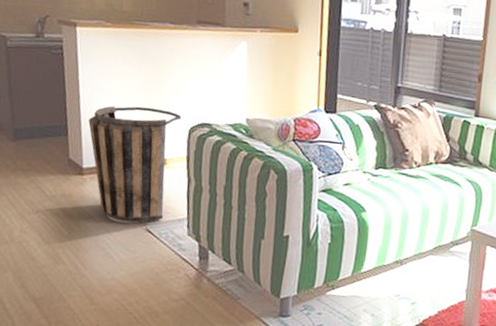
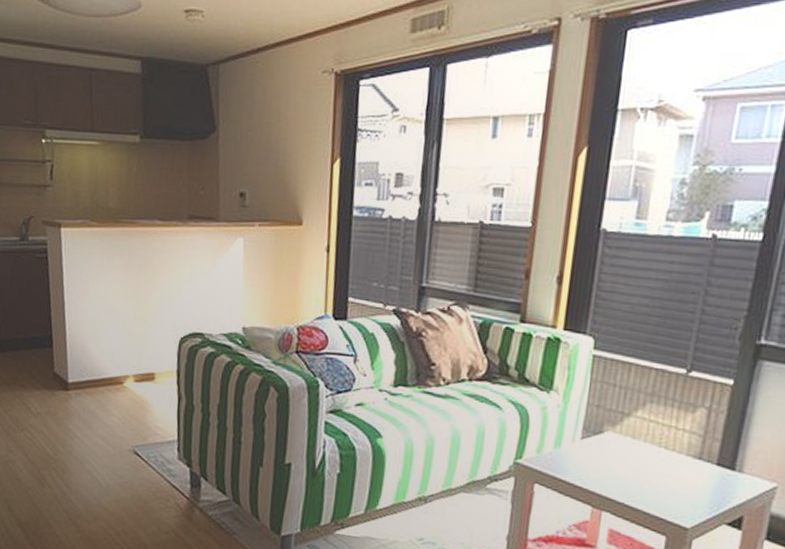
basket: present [88,106,182,223] -> none [73,314,171,444]

